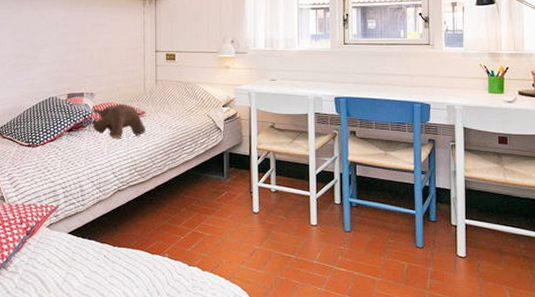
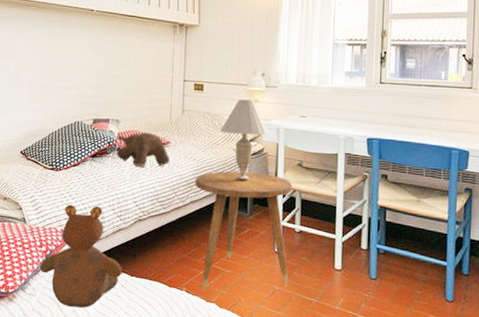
teddy bear: none [21,179,104,281] -> present [40,204,122,308]
side table: none [172,136,267,256] -> present [195,171,293,291]
table lamp: none [194,66,241,144] -> present [221,99,269,180]

